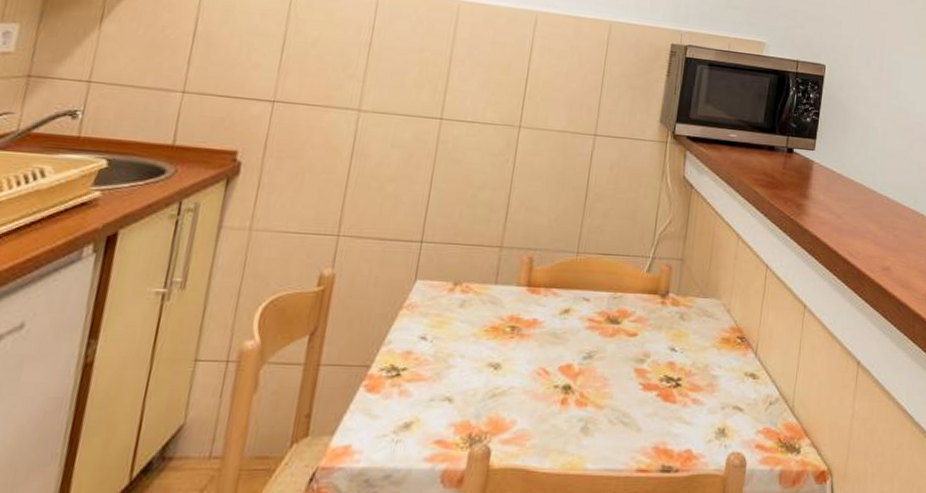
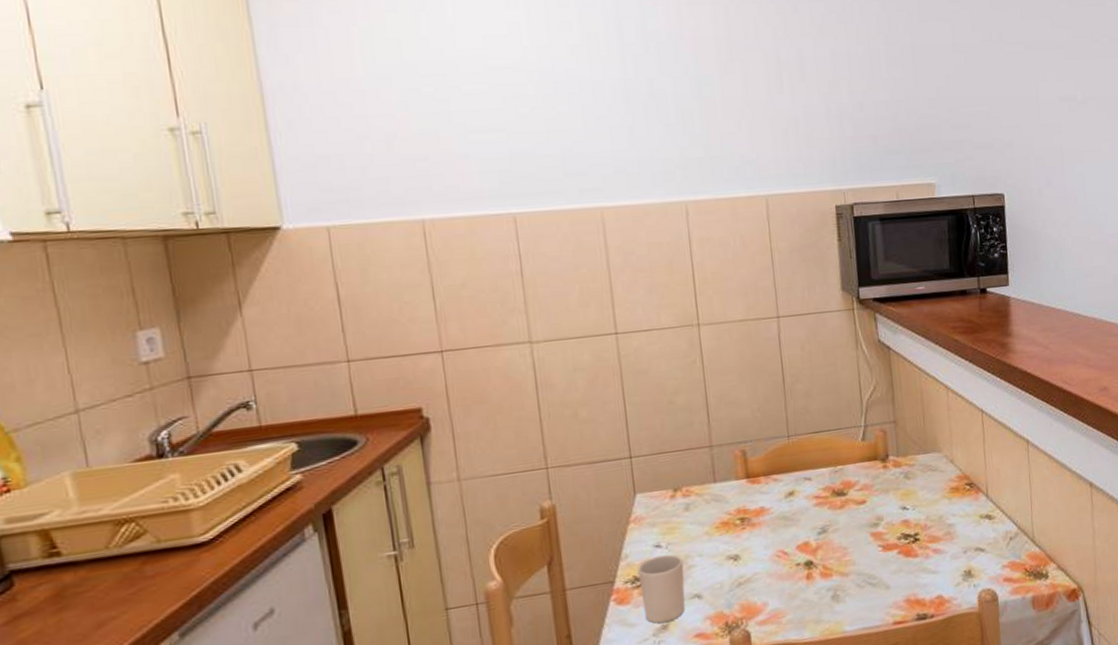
mug: none [390,348,444,420] -> present [637,554,685,623]

